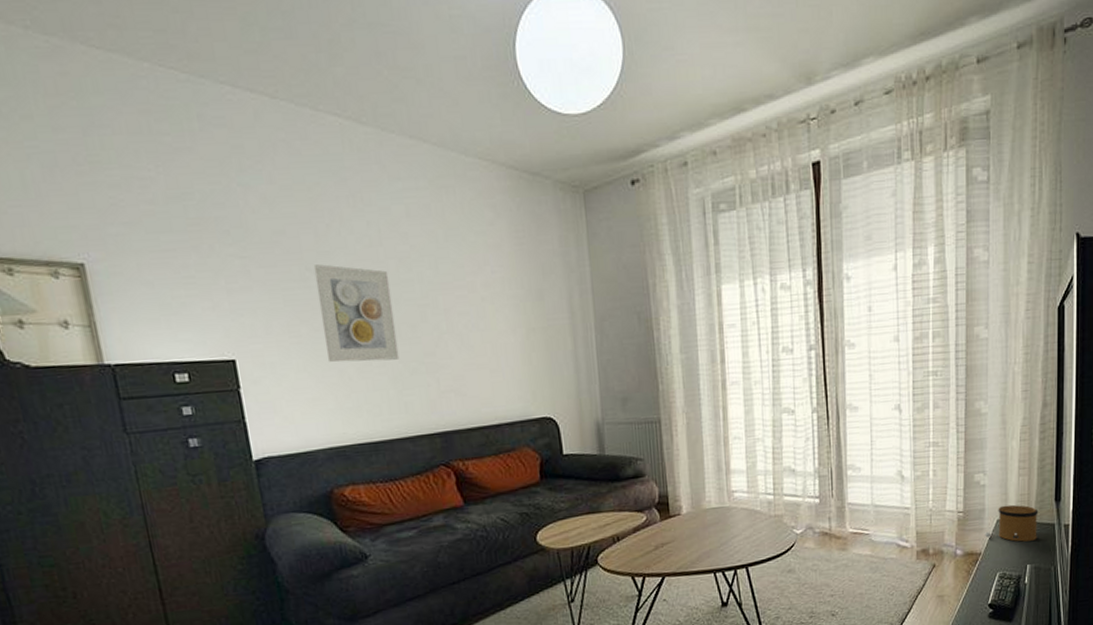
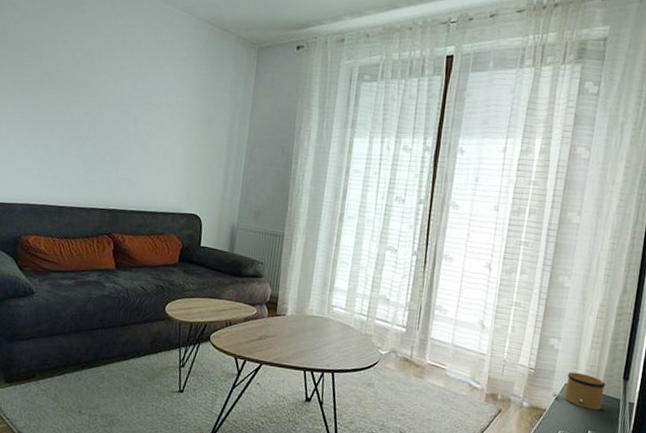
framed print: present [313,264,400,363] -> none [41,68,100,148]

